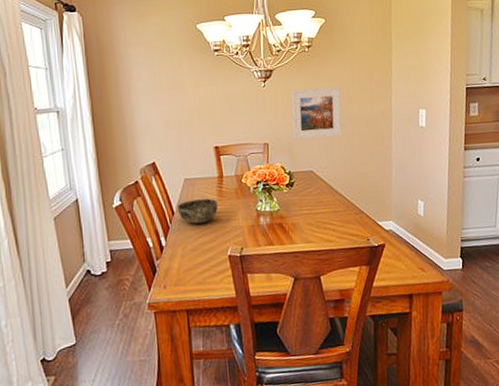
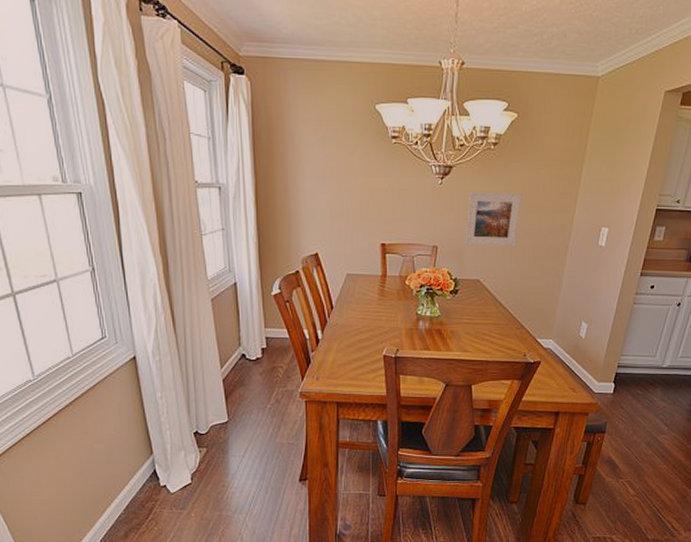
bowl: present [177,198,219,224] -> none [336,296,379,320]

